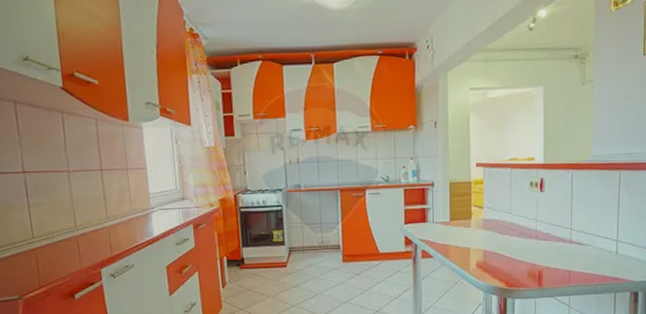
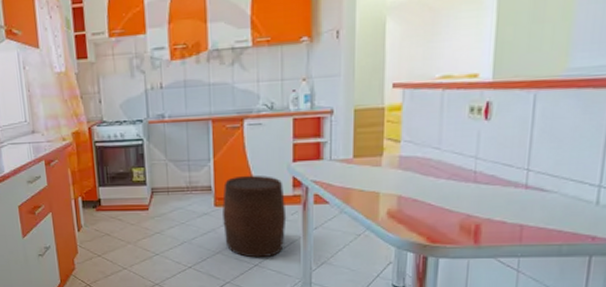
stool: none [349,235,401,305] -> present [222,175,287,258]

